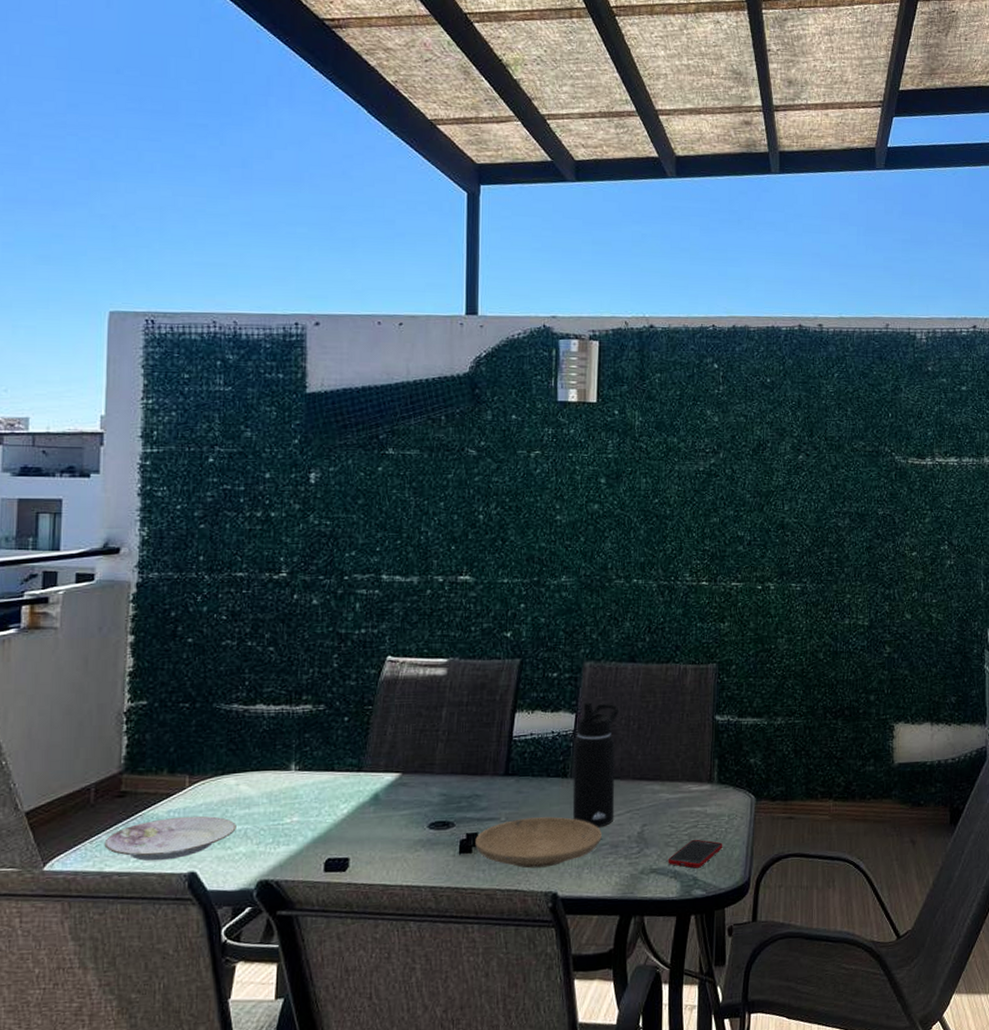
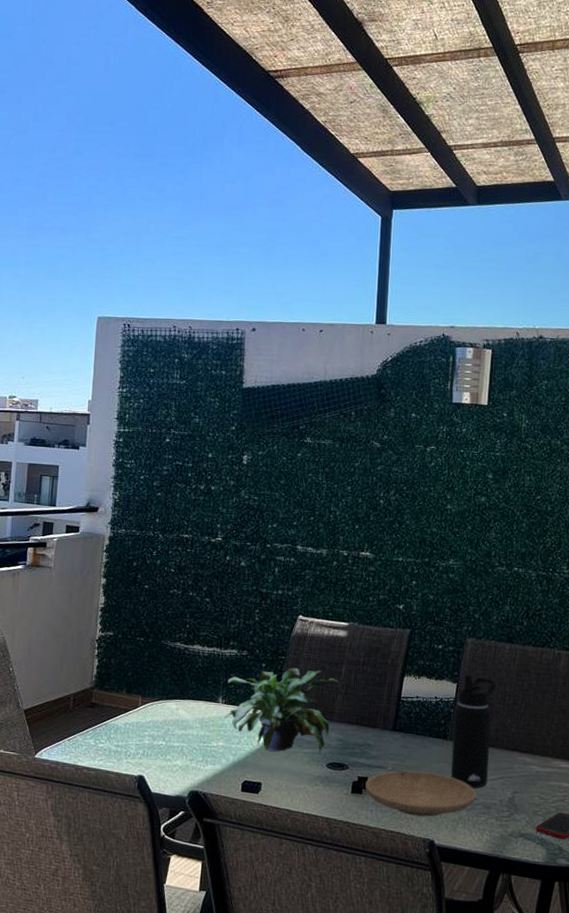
plate: present [104,815,236,861] -> none [78,729,175,763]
potted plant: none [298,717,440,819] -> present [224,667,339,753]

